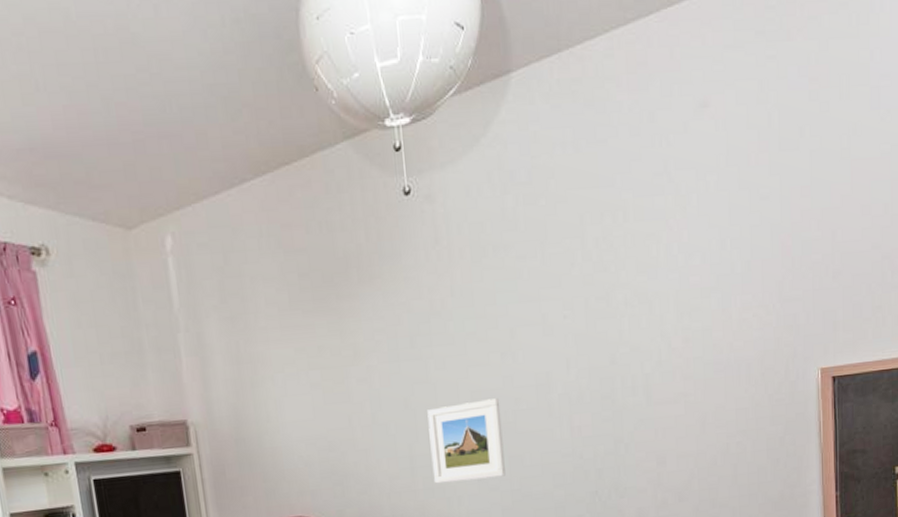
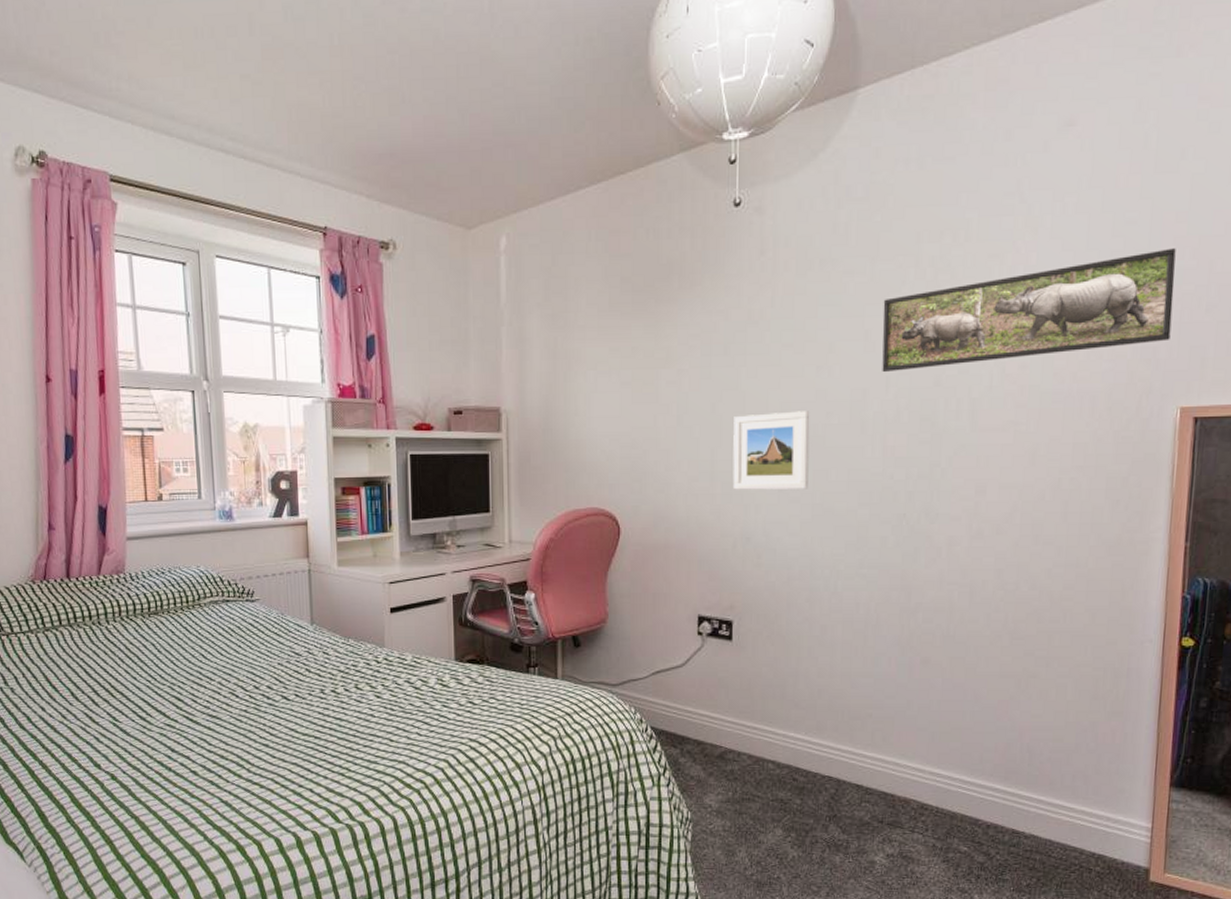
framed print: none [556,221,806,354] -> present [882,248,1176,372]

